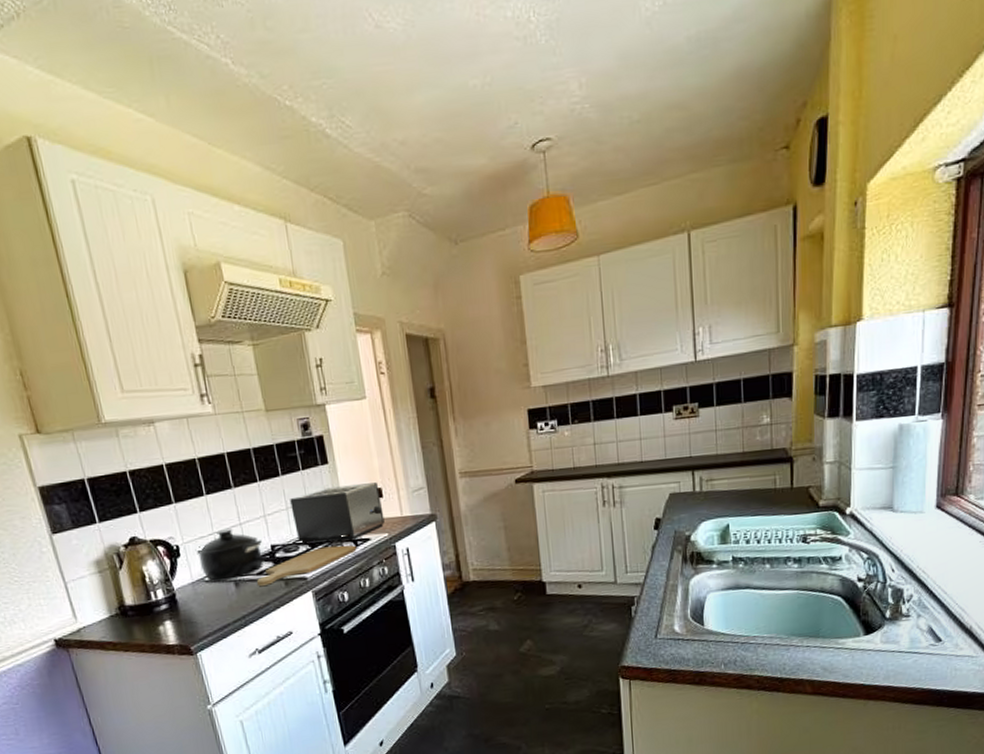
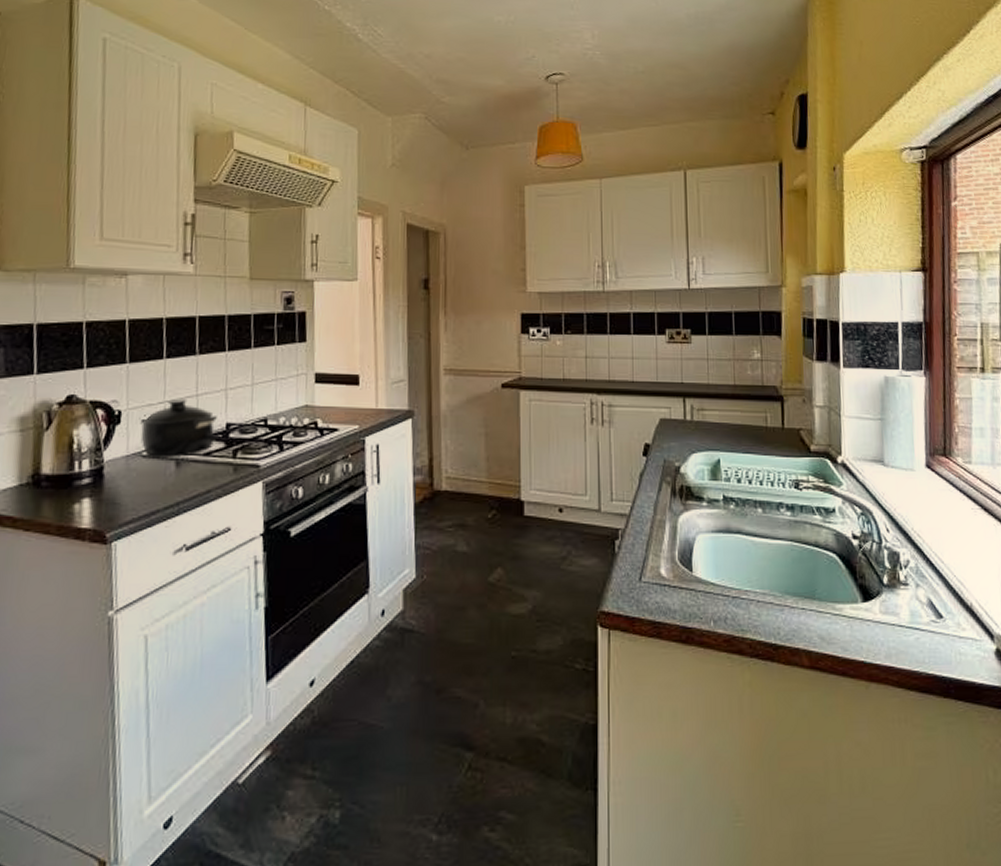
chopping board: present [257,545,357,587] -> none [202,432,322,470]
toaster: present [290,482,385,544] -> none [257,367,358,428]

